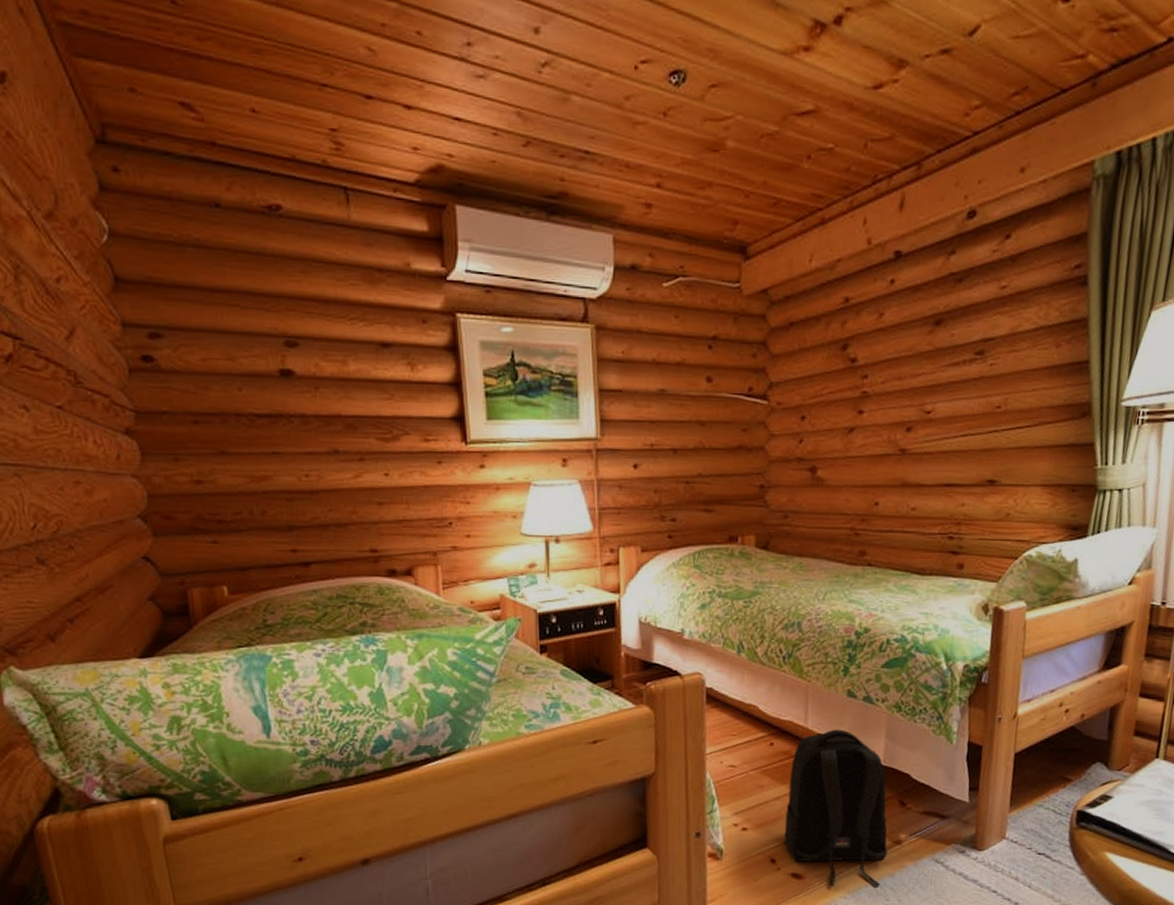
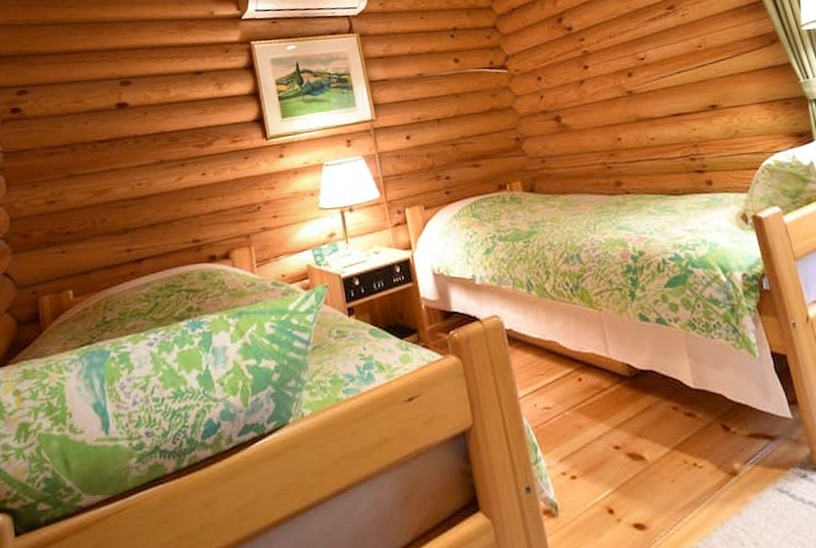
backpack: present [783,729,888,887] -> none [603,355,730,536]

